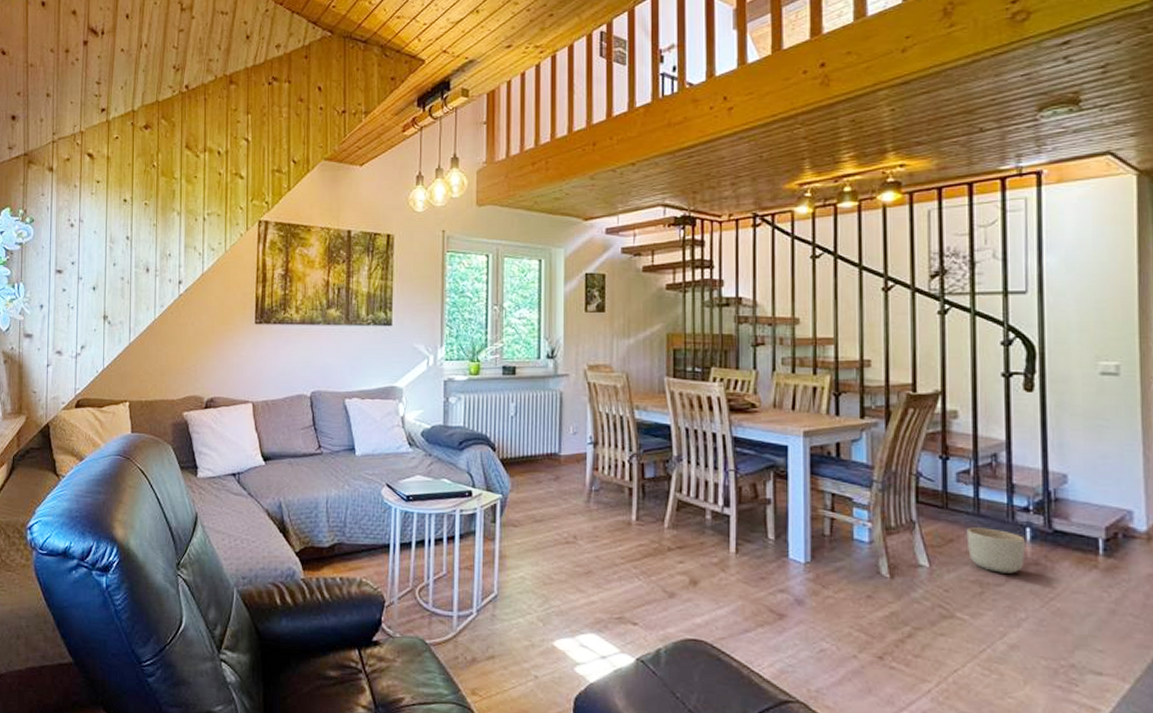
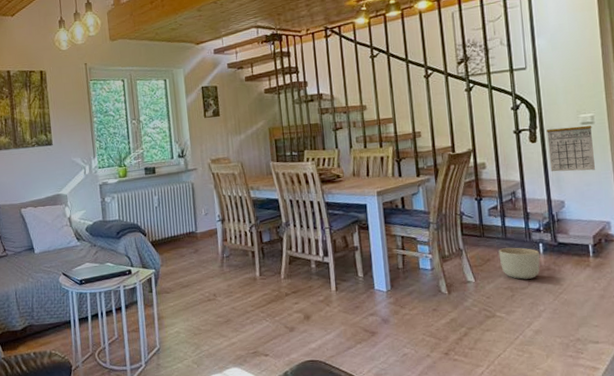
calendar: none [1049,376,1116,438] -> present [547,125,595,172]

